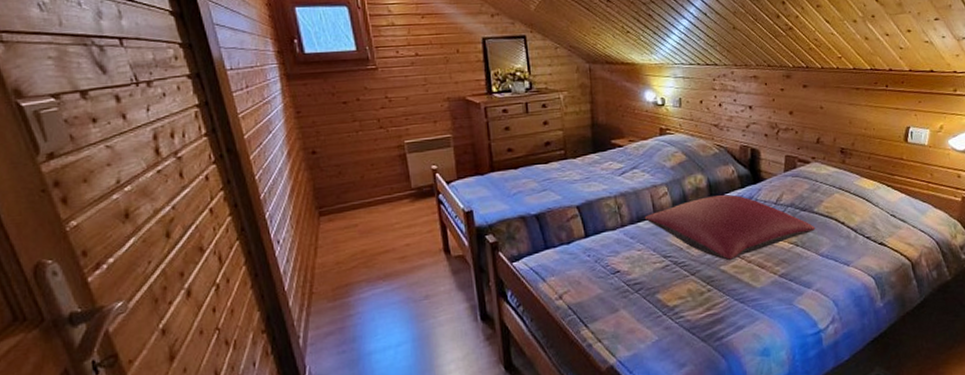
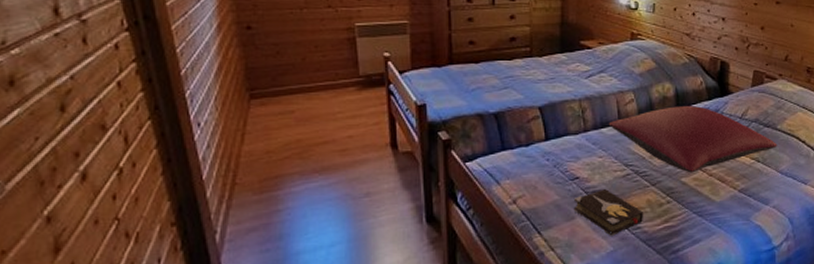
hardback book: none [617,281,685,326] -> present [573,189,643,236]

